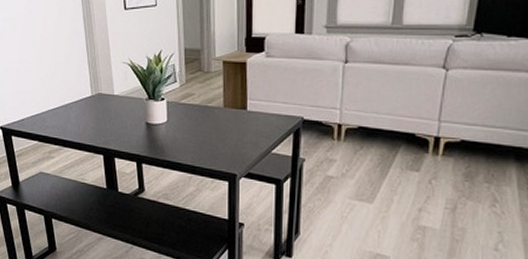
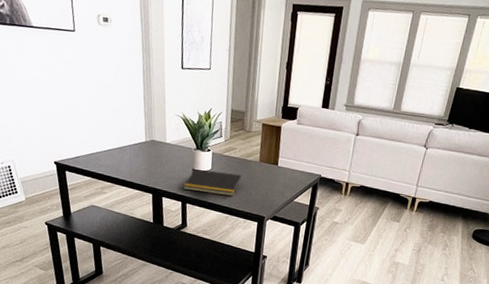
notepad: none [137,122,204,151] -> present [183,168,242,196]

